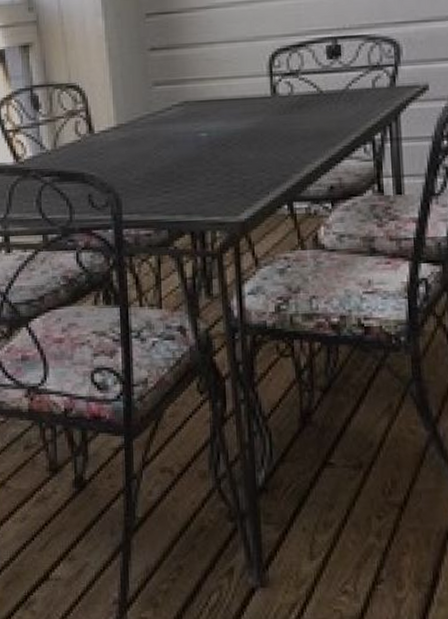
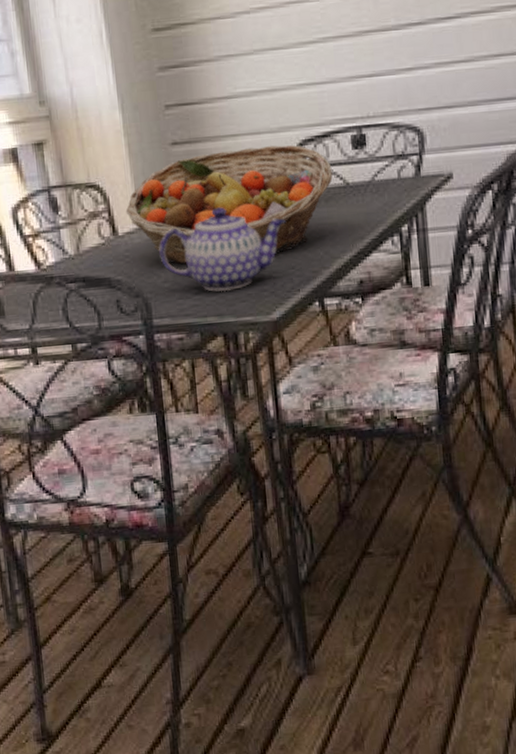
fruit basket: none [102,53,307,163] -> present [125,145,333,265]
teapot: none [132,110,258,192] -> present [159,207,286,292]

